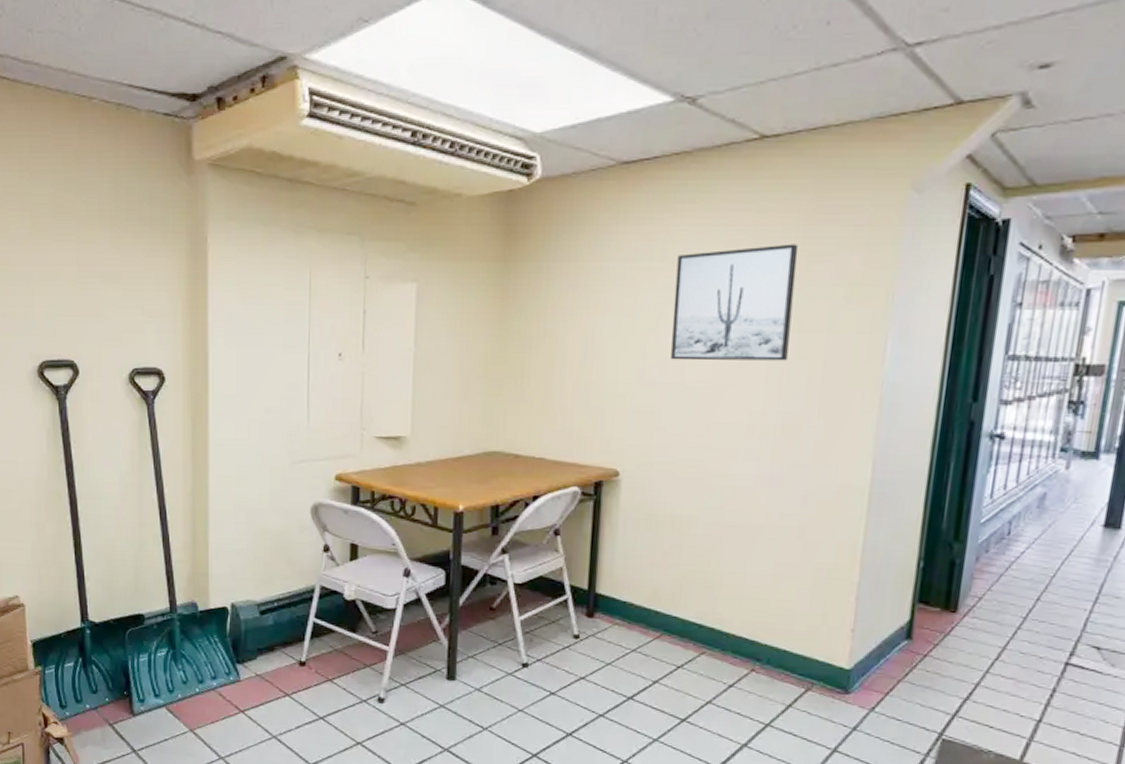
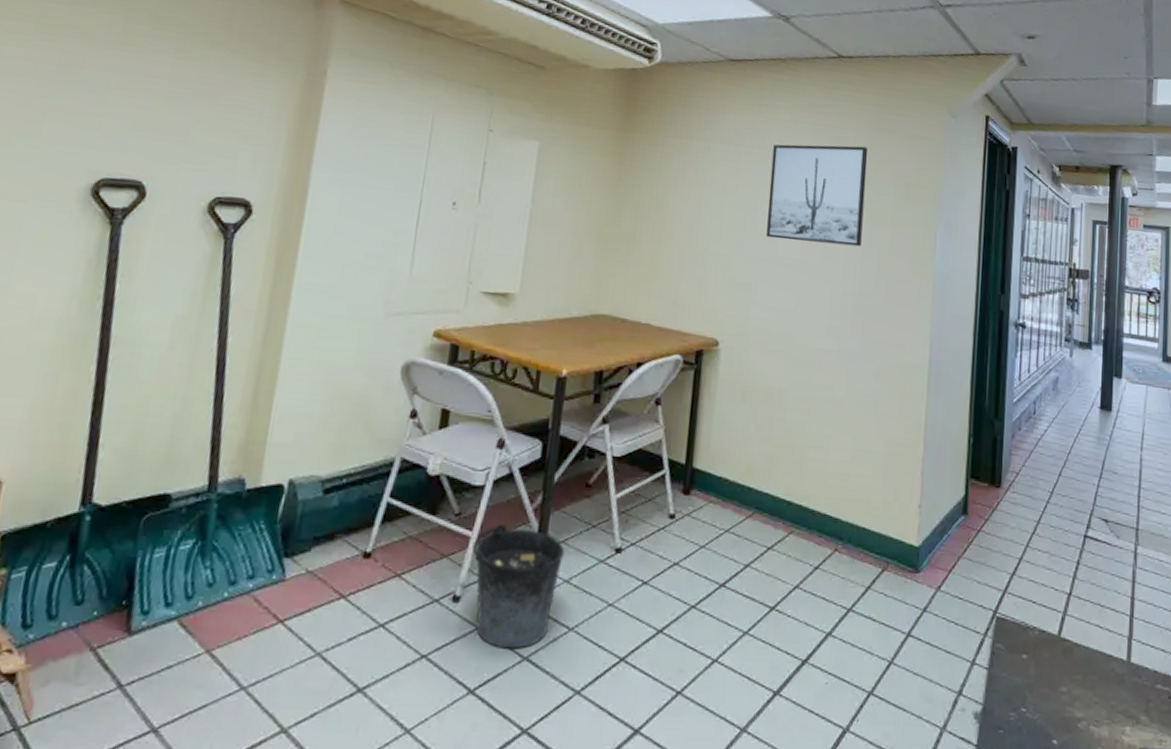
bucket: none [391,641,474,742] -> present [472,525,565,649]

